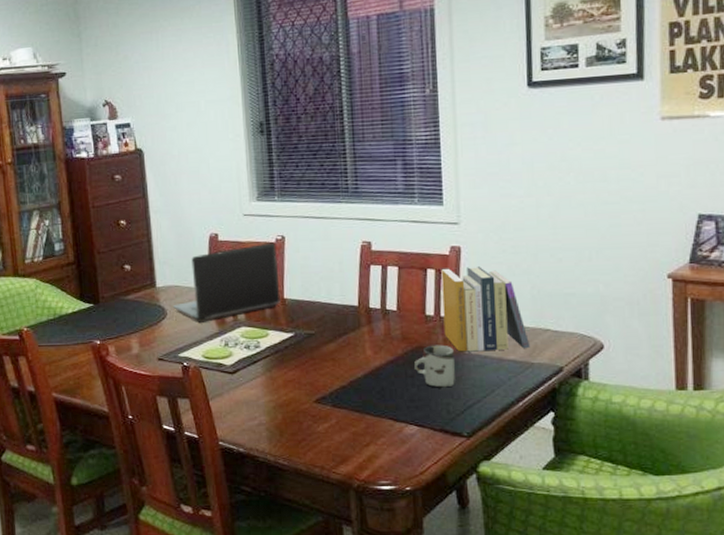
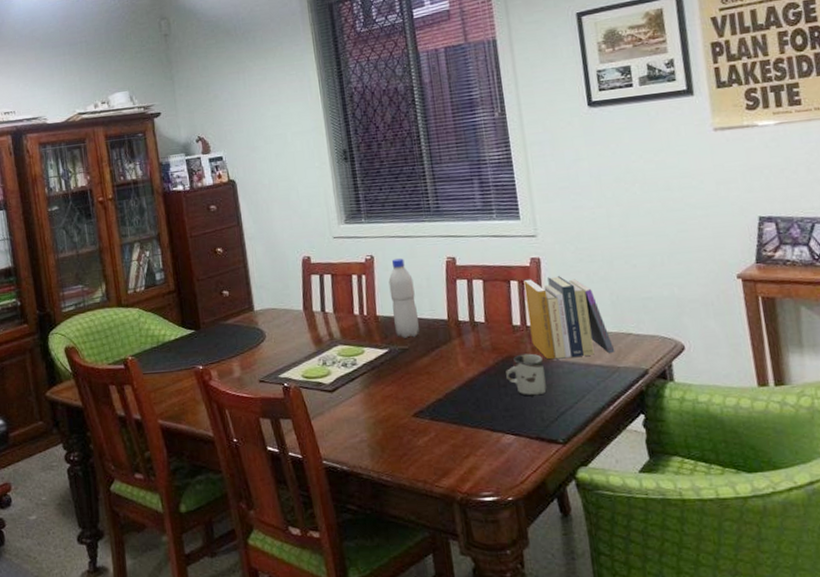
laptop computer: present [173,242,281,323] -> none [271,262,374,343]
water bottle: none [299,240,329,323] -> present [388,258,420,338]

